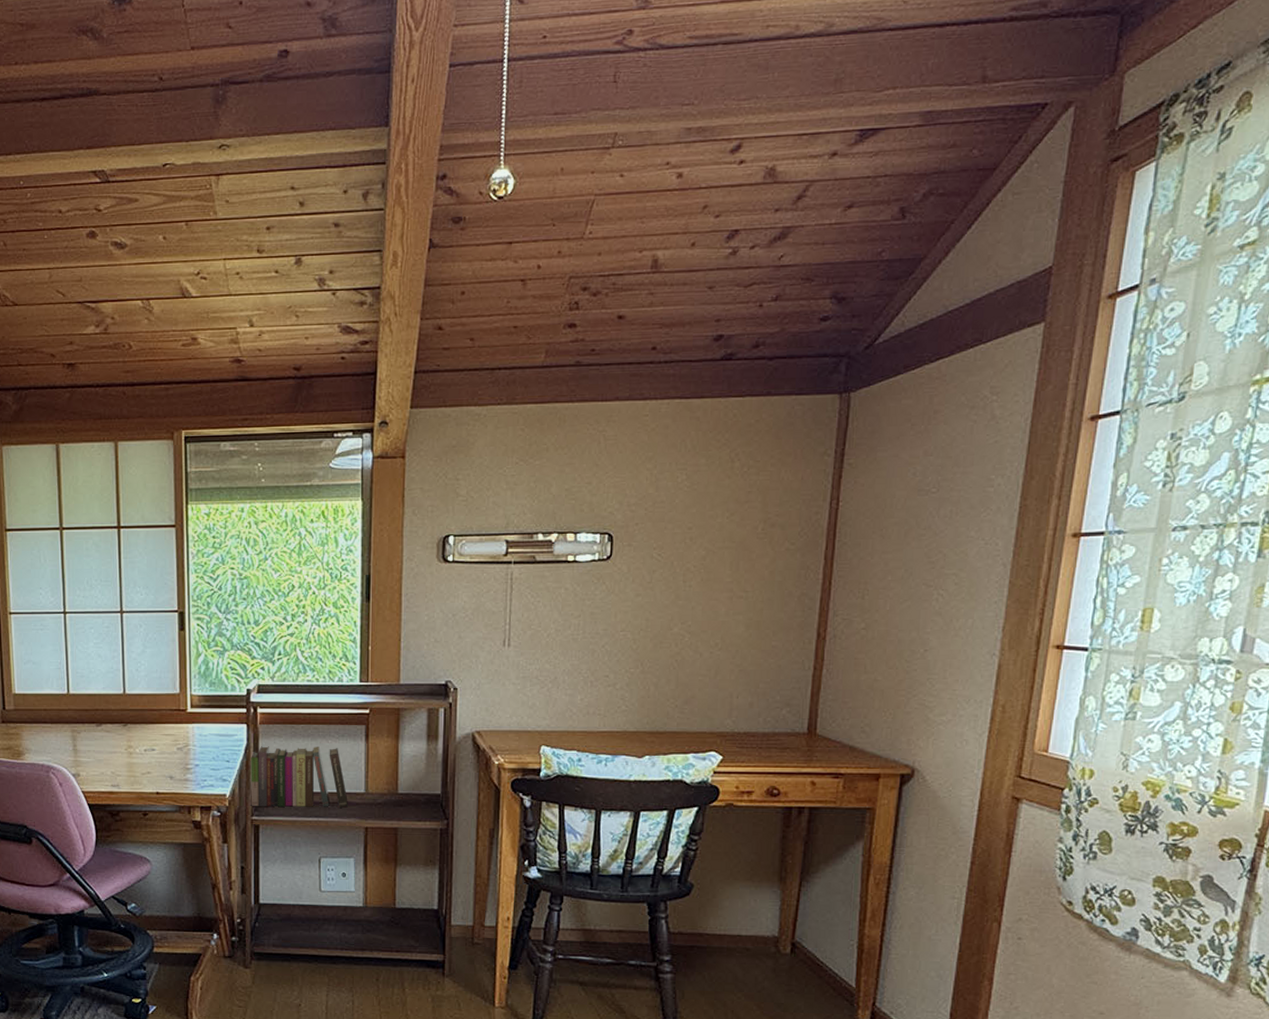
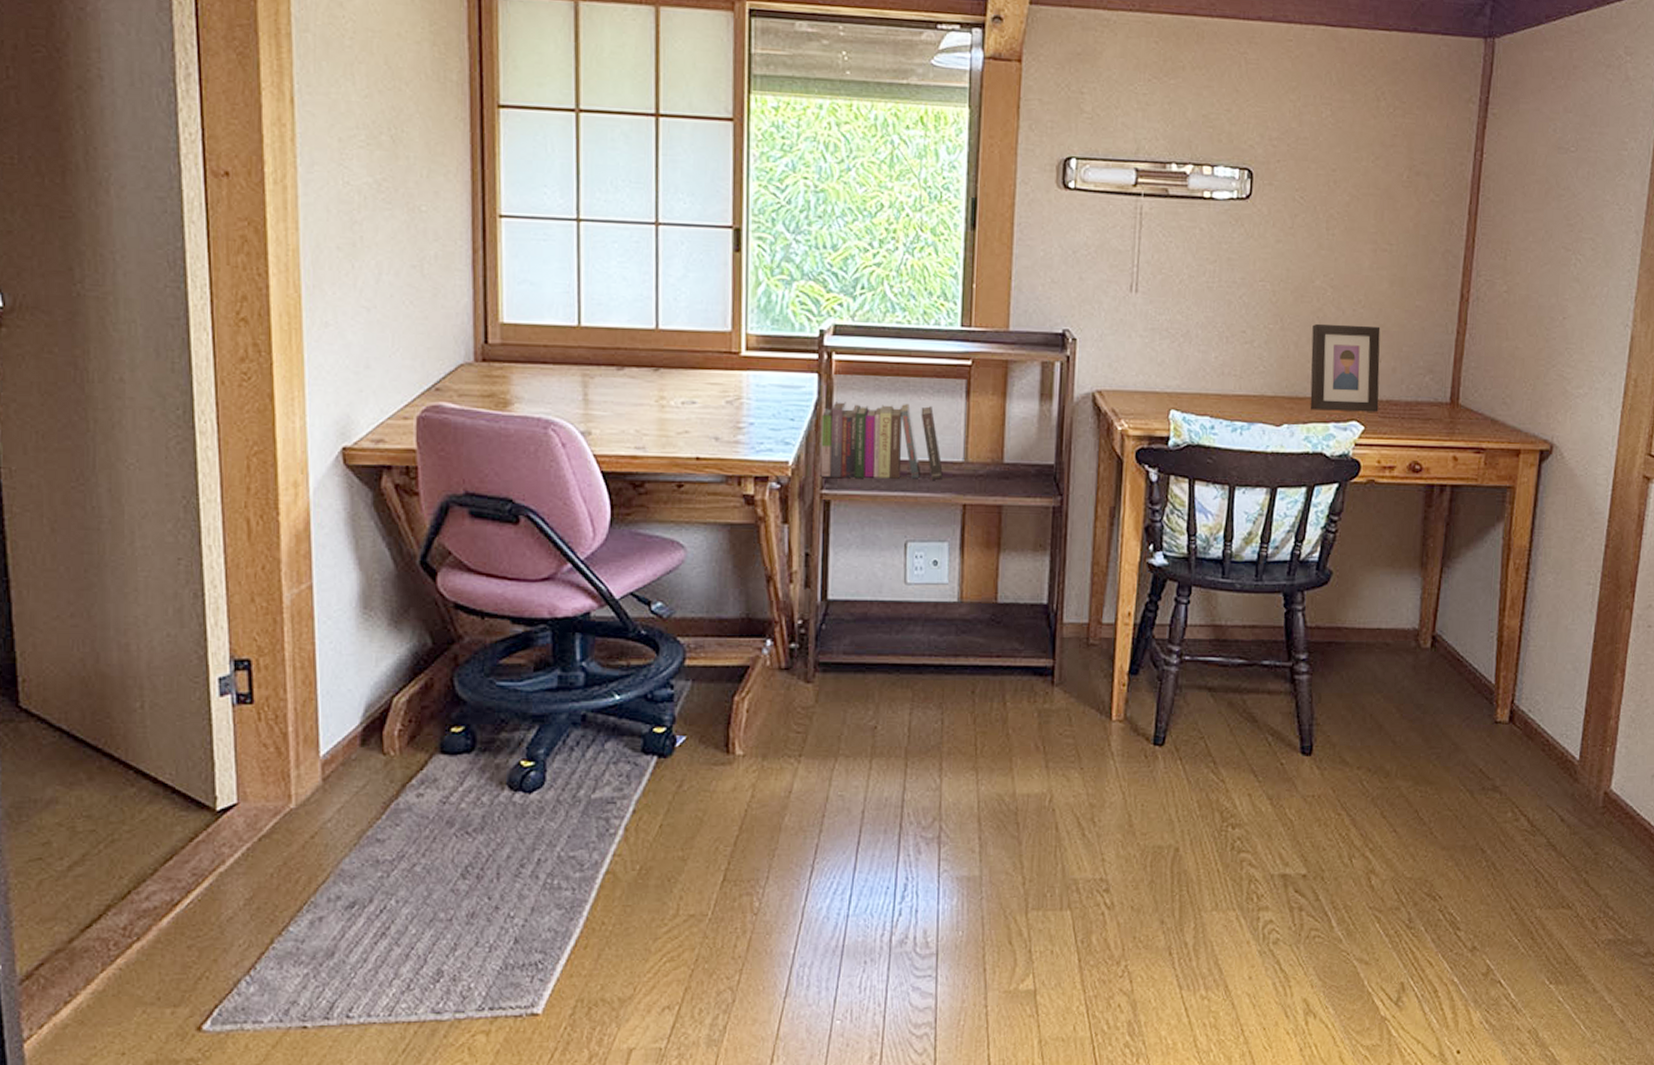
picture frame: none [670,666,737,743] -> present [1310,323,1381,412]

